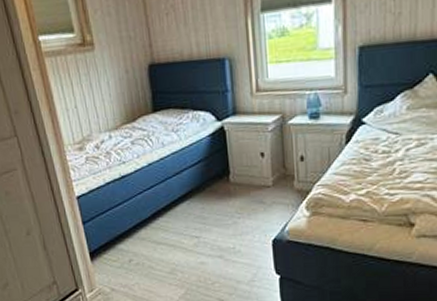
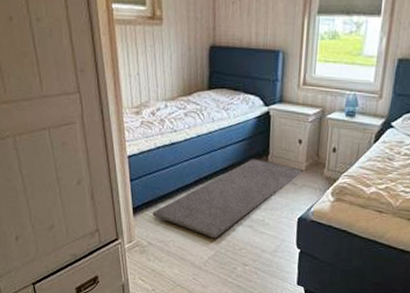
rug: none [111,181,270,275] -> present [152,159,303,238]

